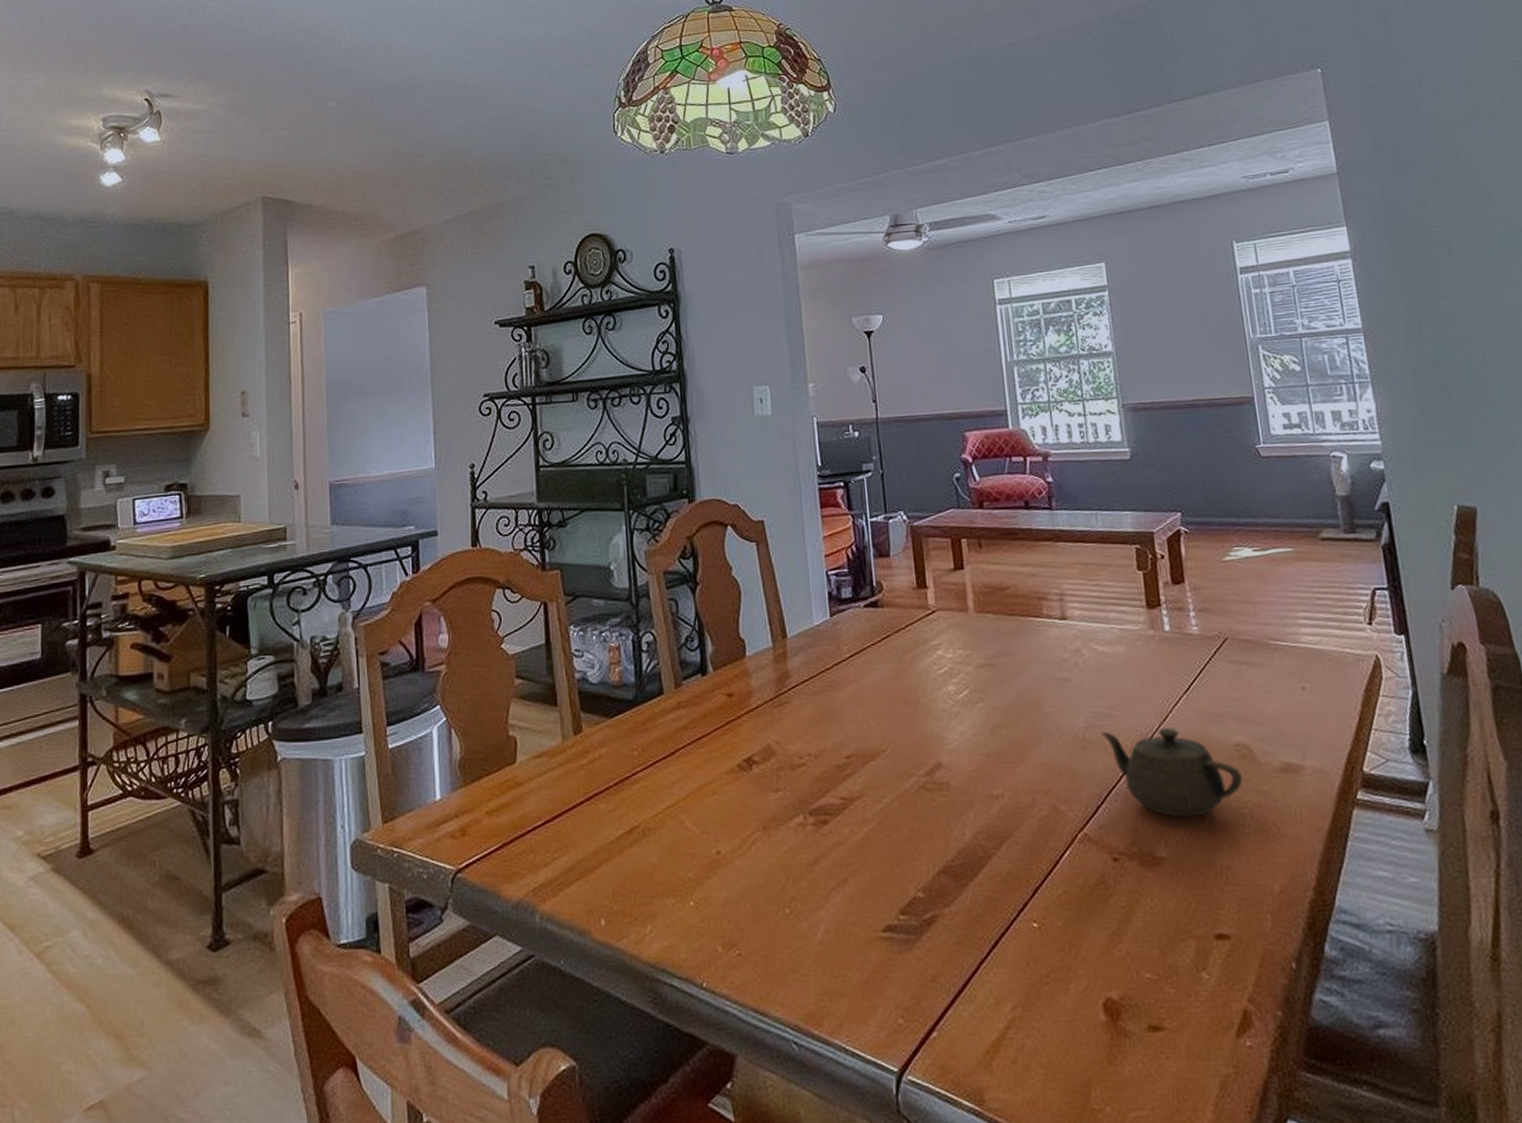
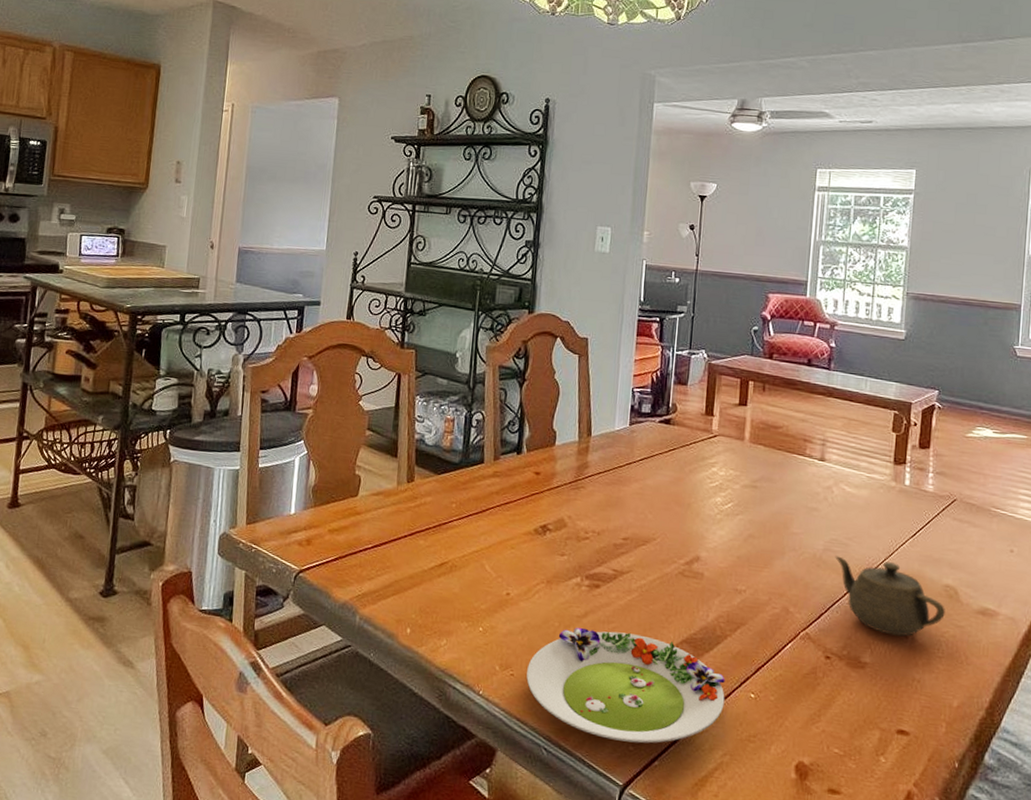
salad plate: none [756,873,1004,1015] -> present [526,627,725,744]

